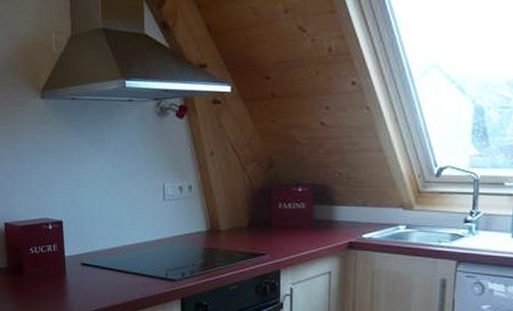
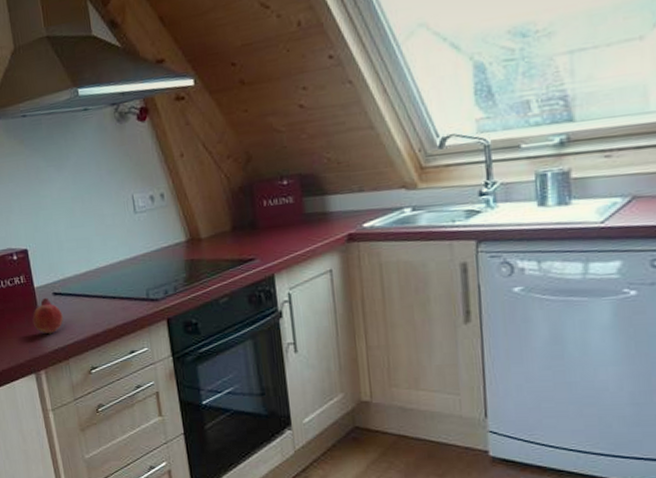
fruit: none [60,266,88,300] -> present [32,297,63,335]

